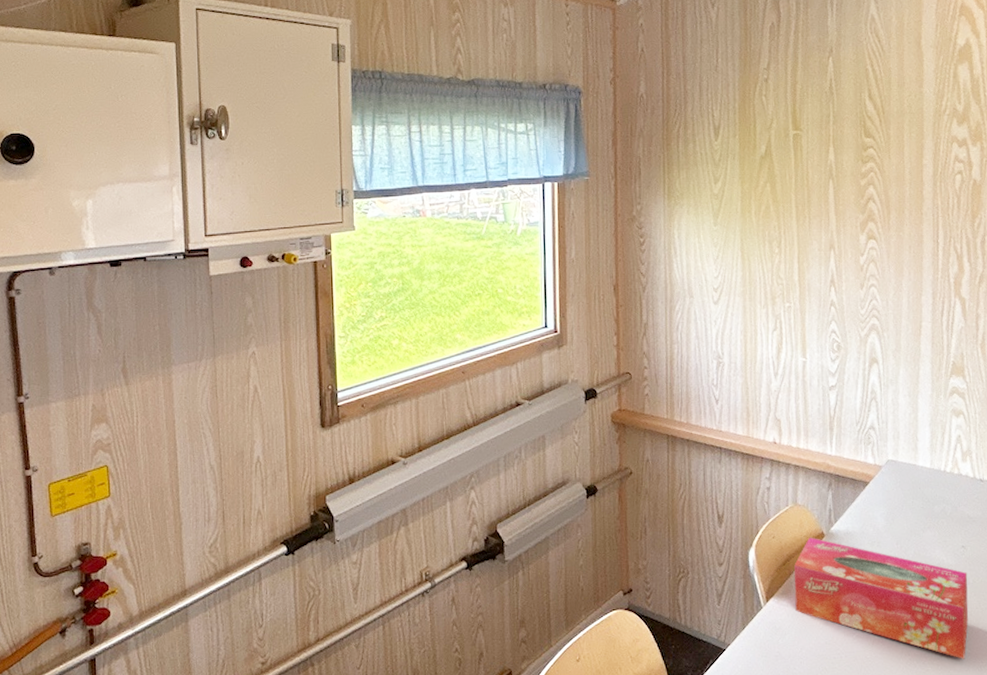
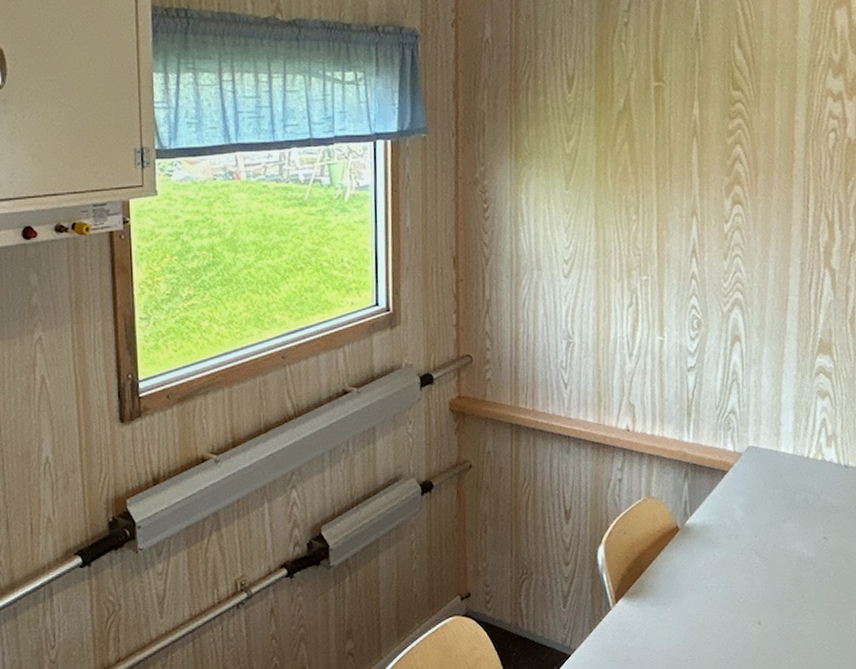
tissue box: present [794,537,969,659] -> none [645,531,829,657]

